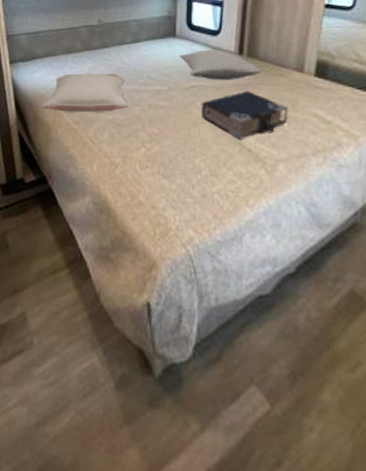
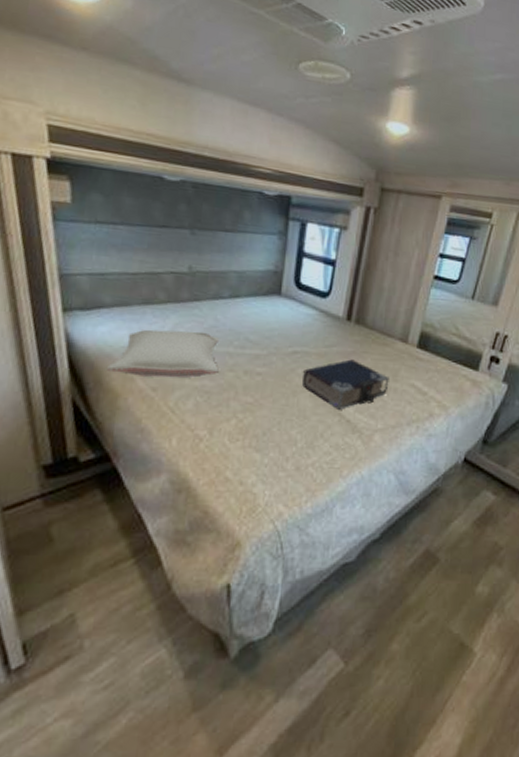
pillow: present [180,49,263,81] -> none [283,312,369,347]

